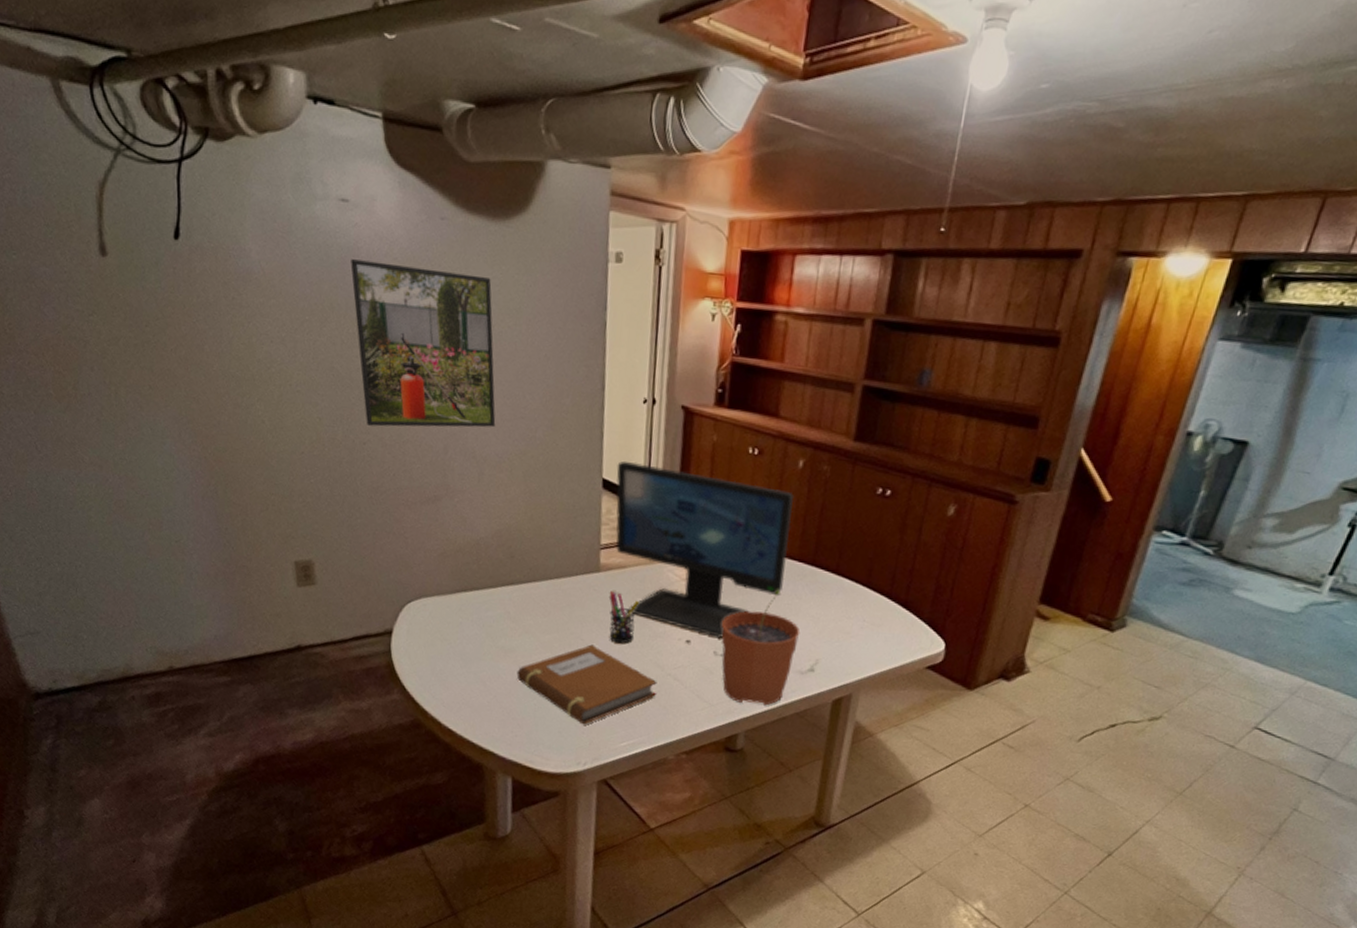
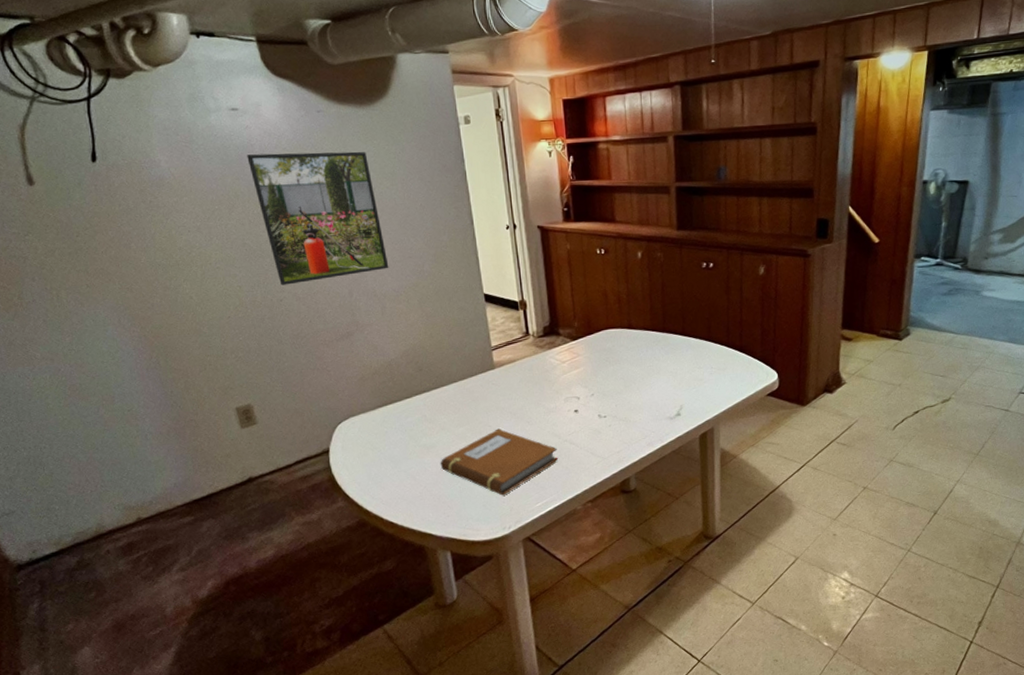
pen holder: present [608,591,638,644] -> none [505,382,532,424]
computer monitor: present [615,460,794,638] -> none [494,276,644,403]
plant pot: present [721,589,800,706] -> none [600,356,664,452]

